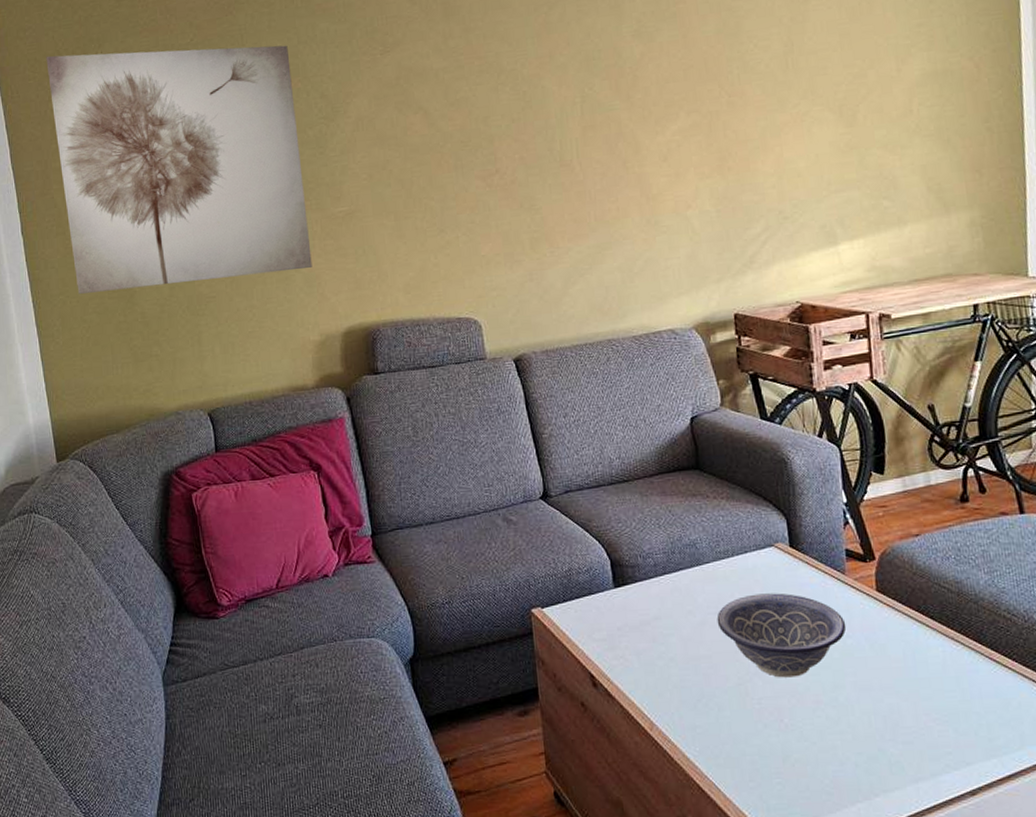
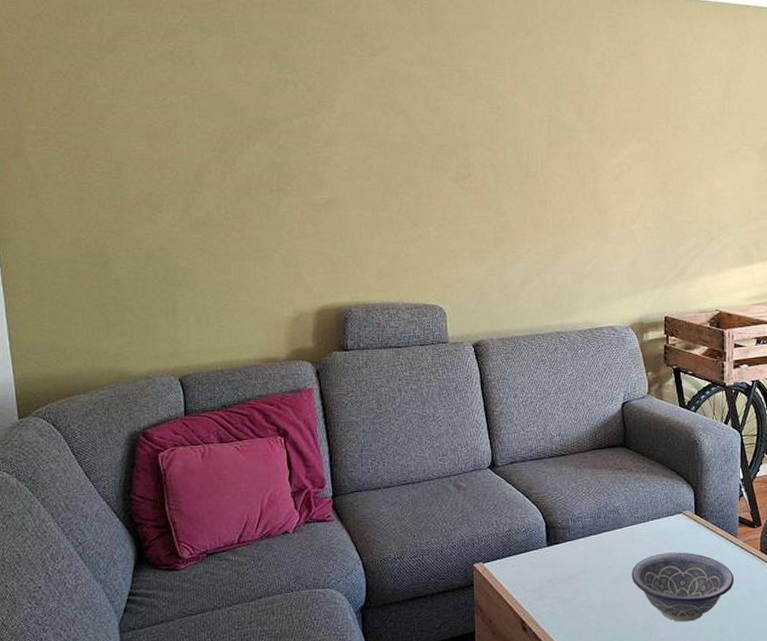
wall art: present [46,45,312,294] -> none [26,18,290,257]

